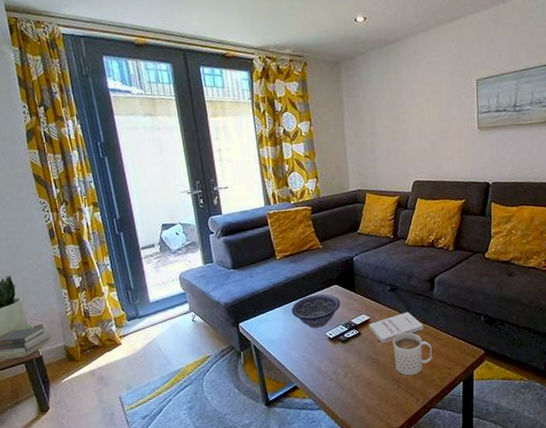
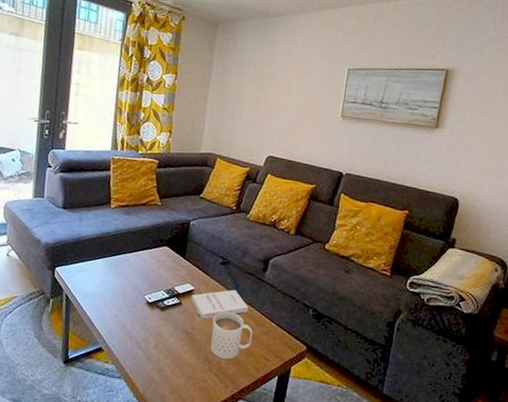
decorative bowl: present [291,294,340,328] -> none [114,252,167,289]

